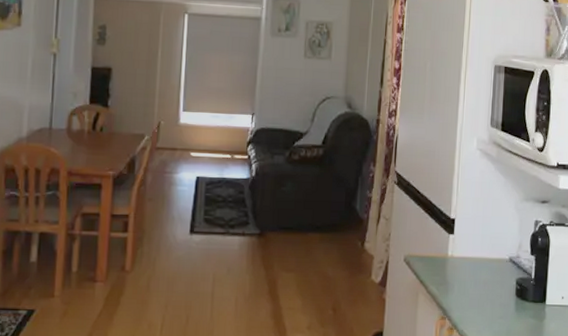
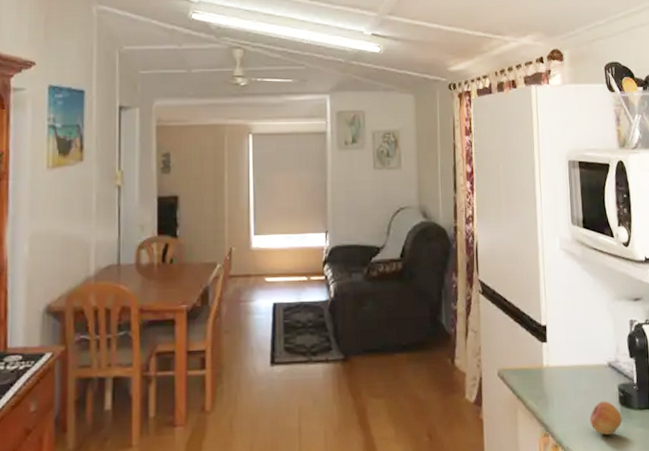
fruit: none [486,292,517,323] -> present [590,401,623,435]

